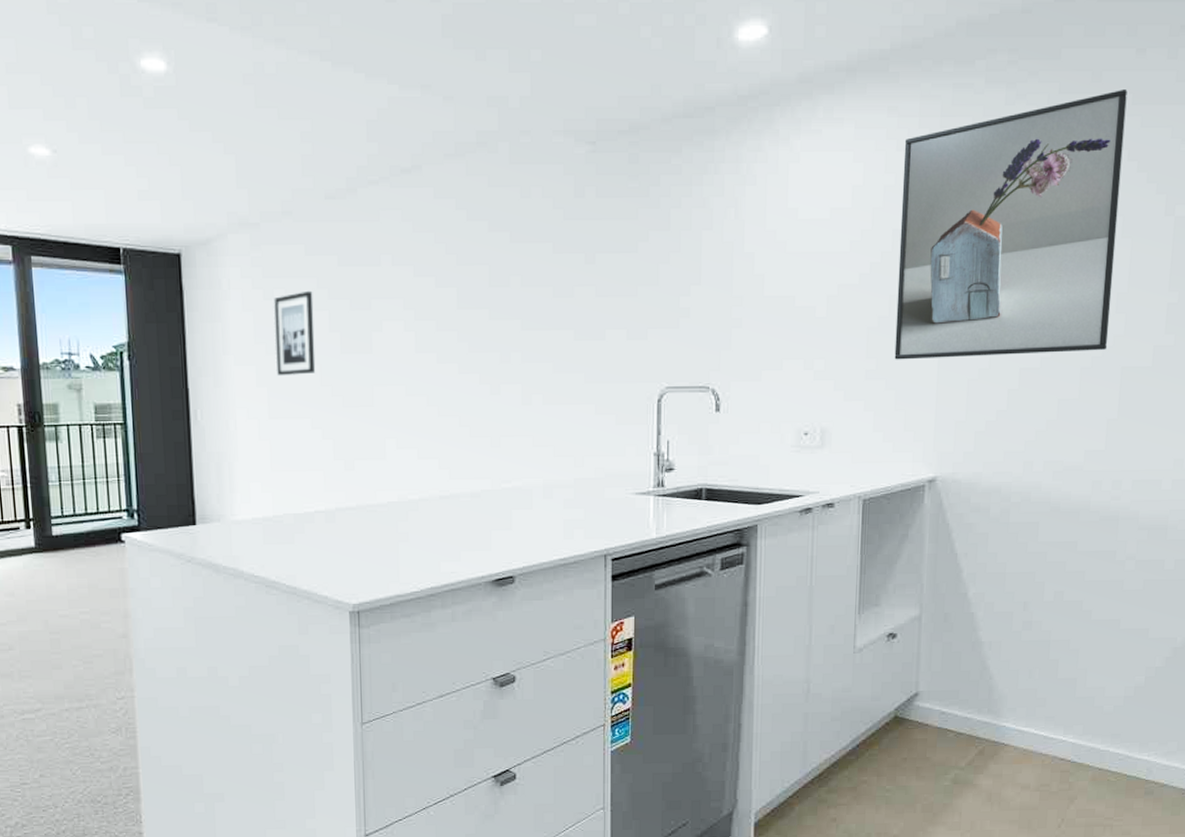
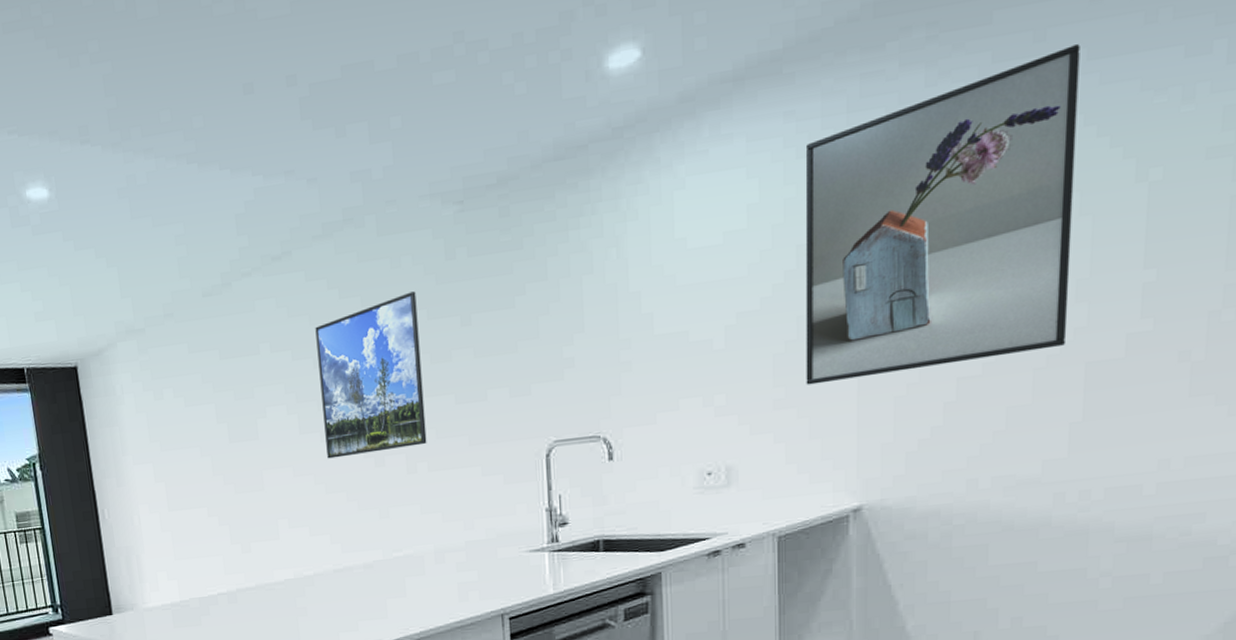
wall art: present [274,290,316,376] -> none [164,386,208,471]
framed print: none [440,223,544,381] -> present [315,291,427,459]

